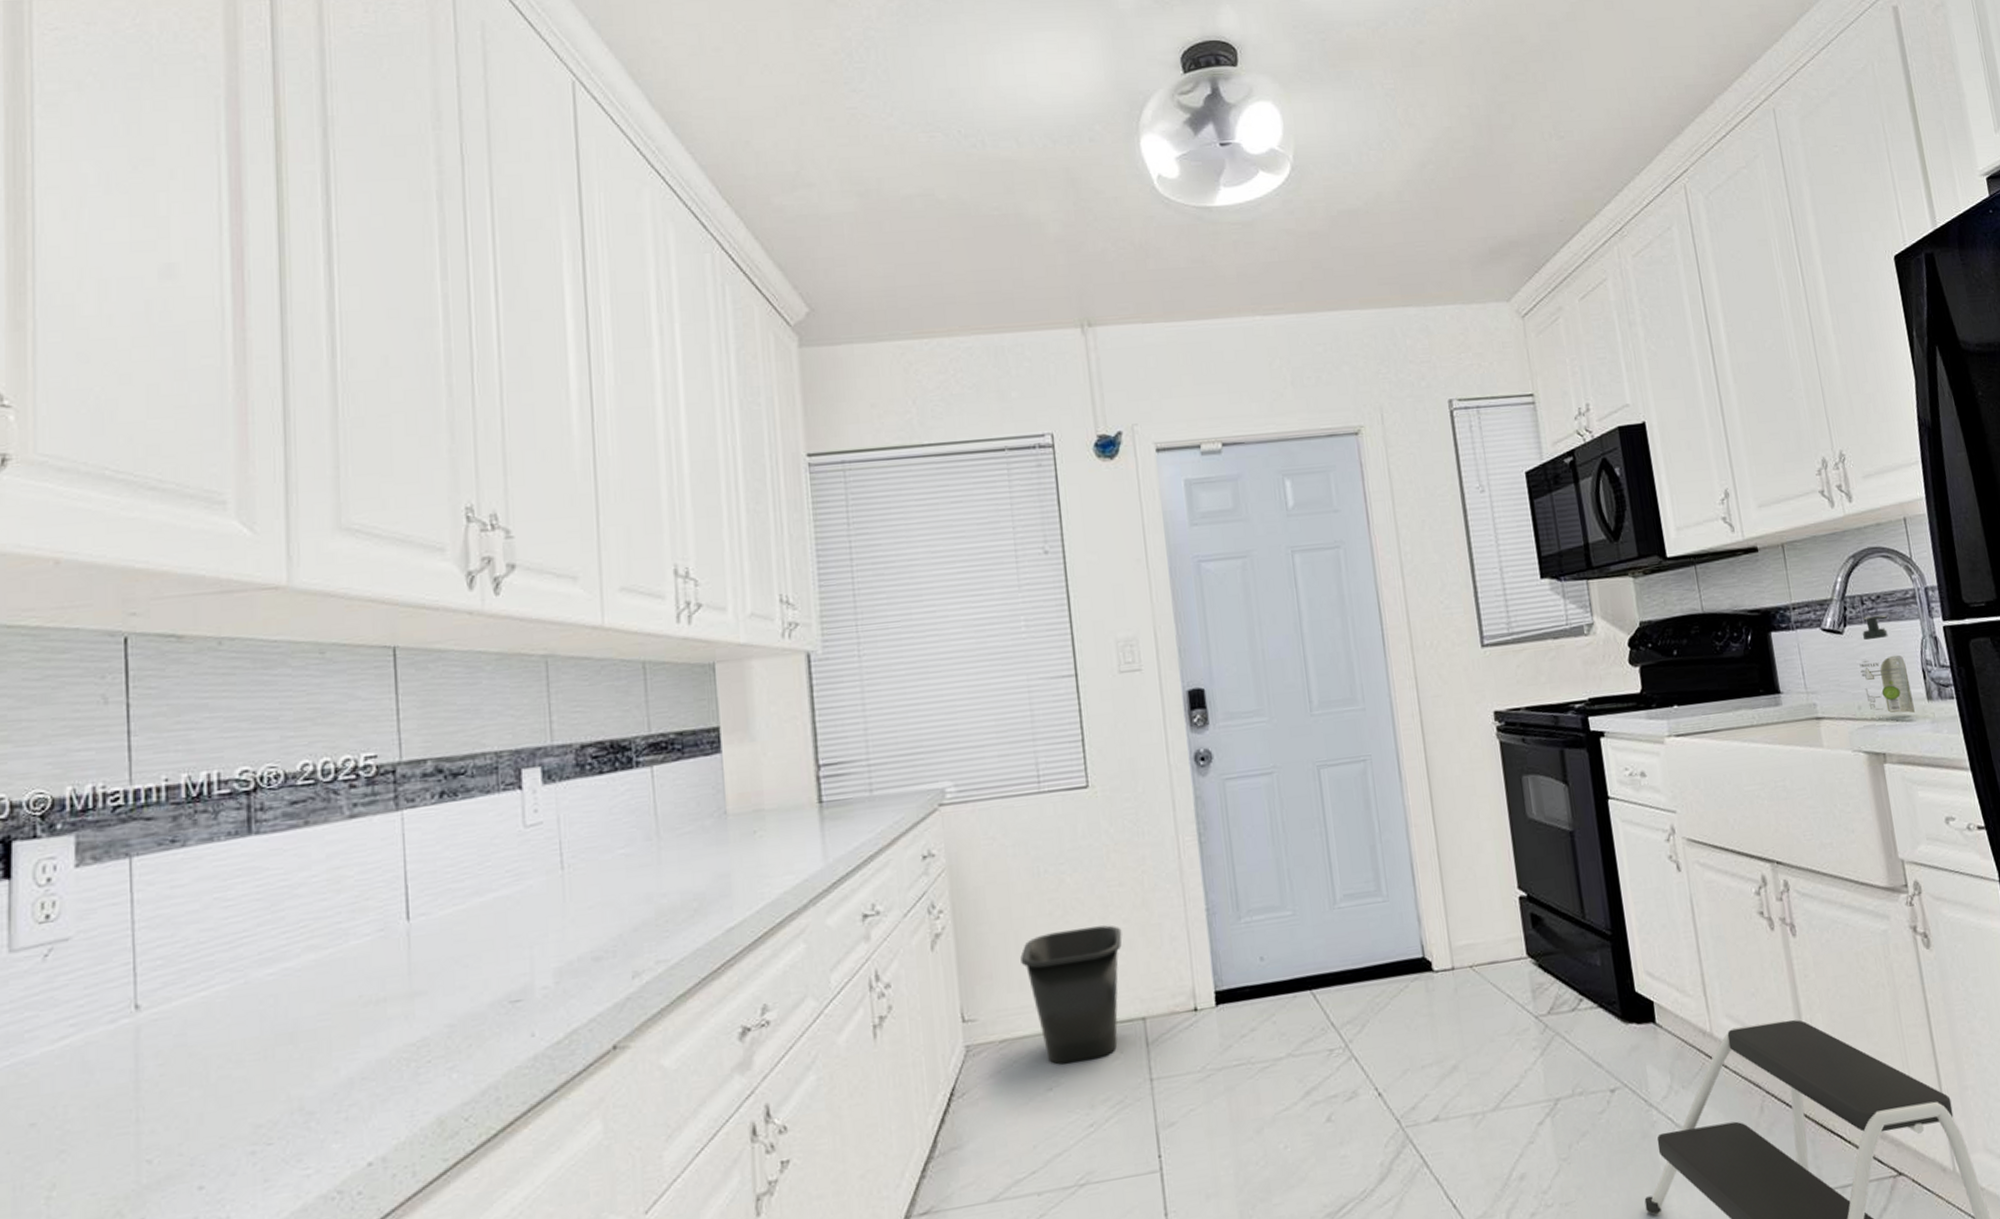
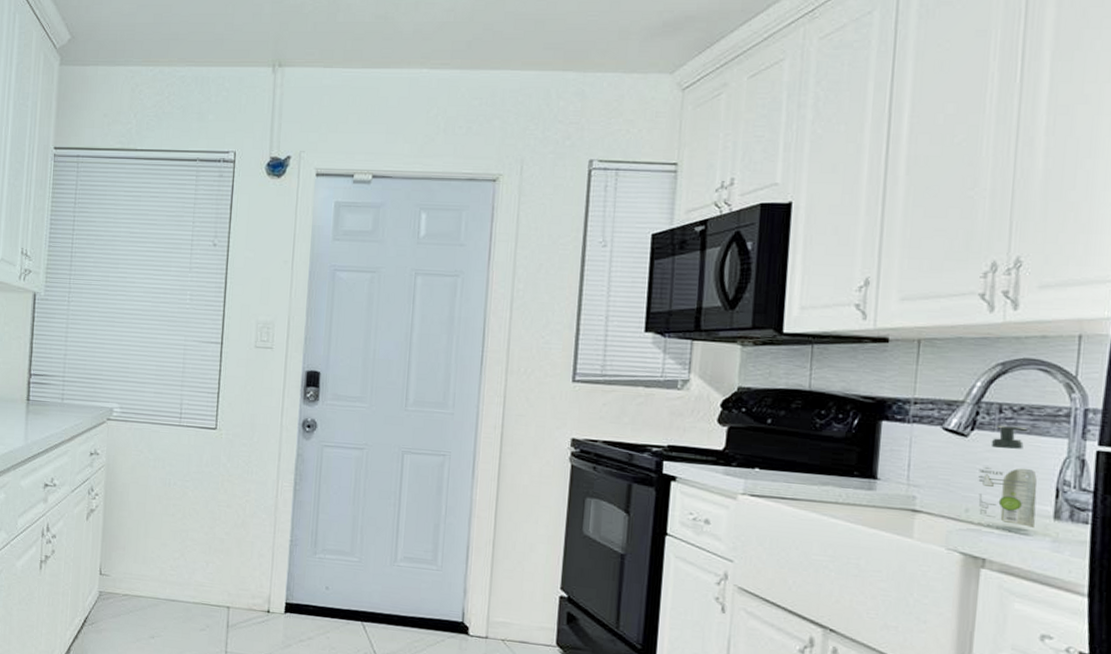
waste bin: present [1020,925,1122,1064] -> none [146,528,223,626]

